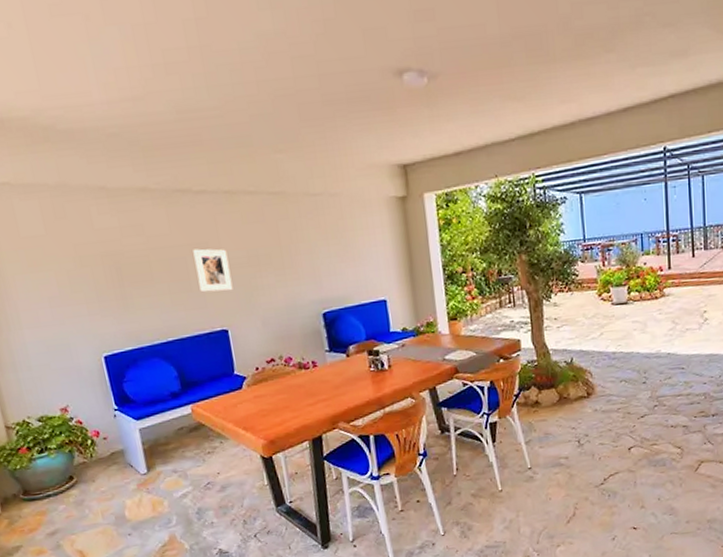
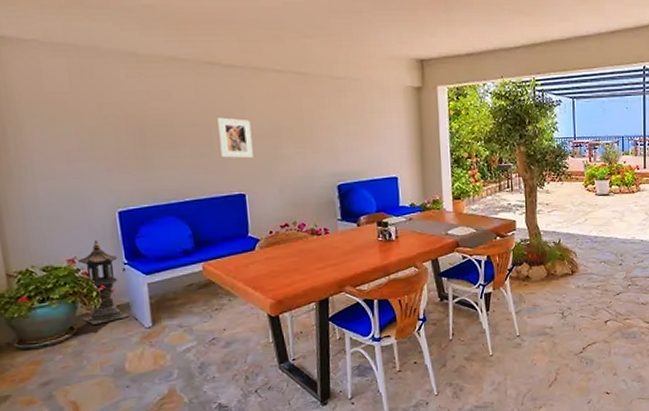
lantern: none [69,387,125,473] -> present [77,240,129,325]

